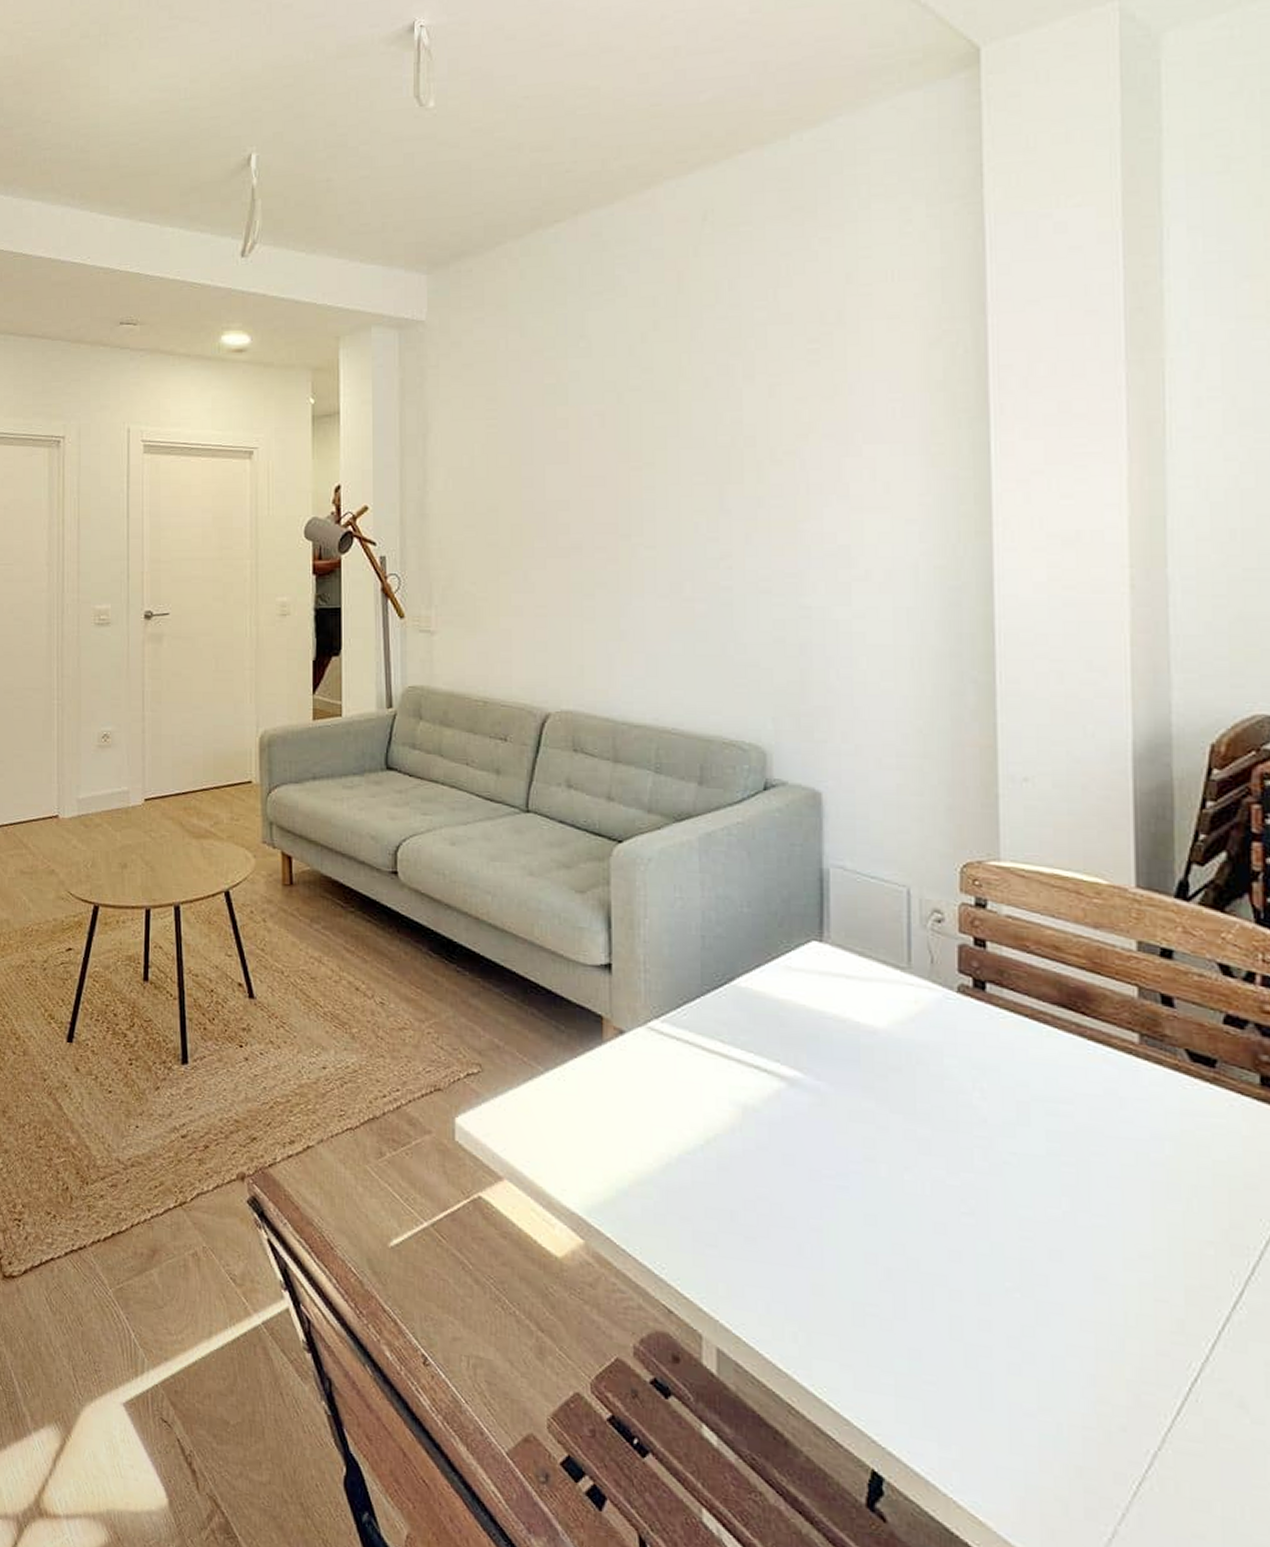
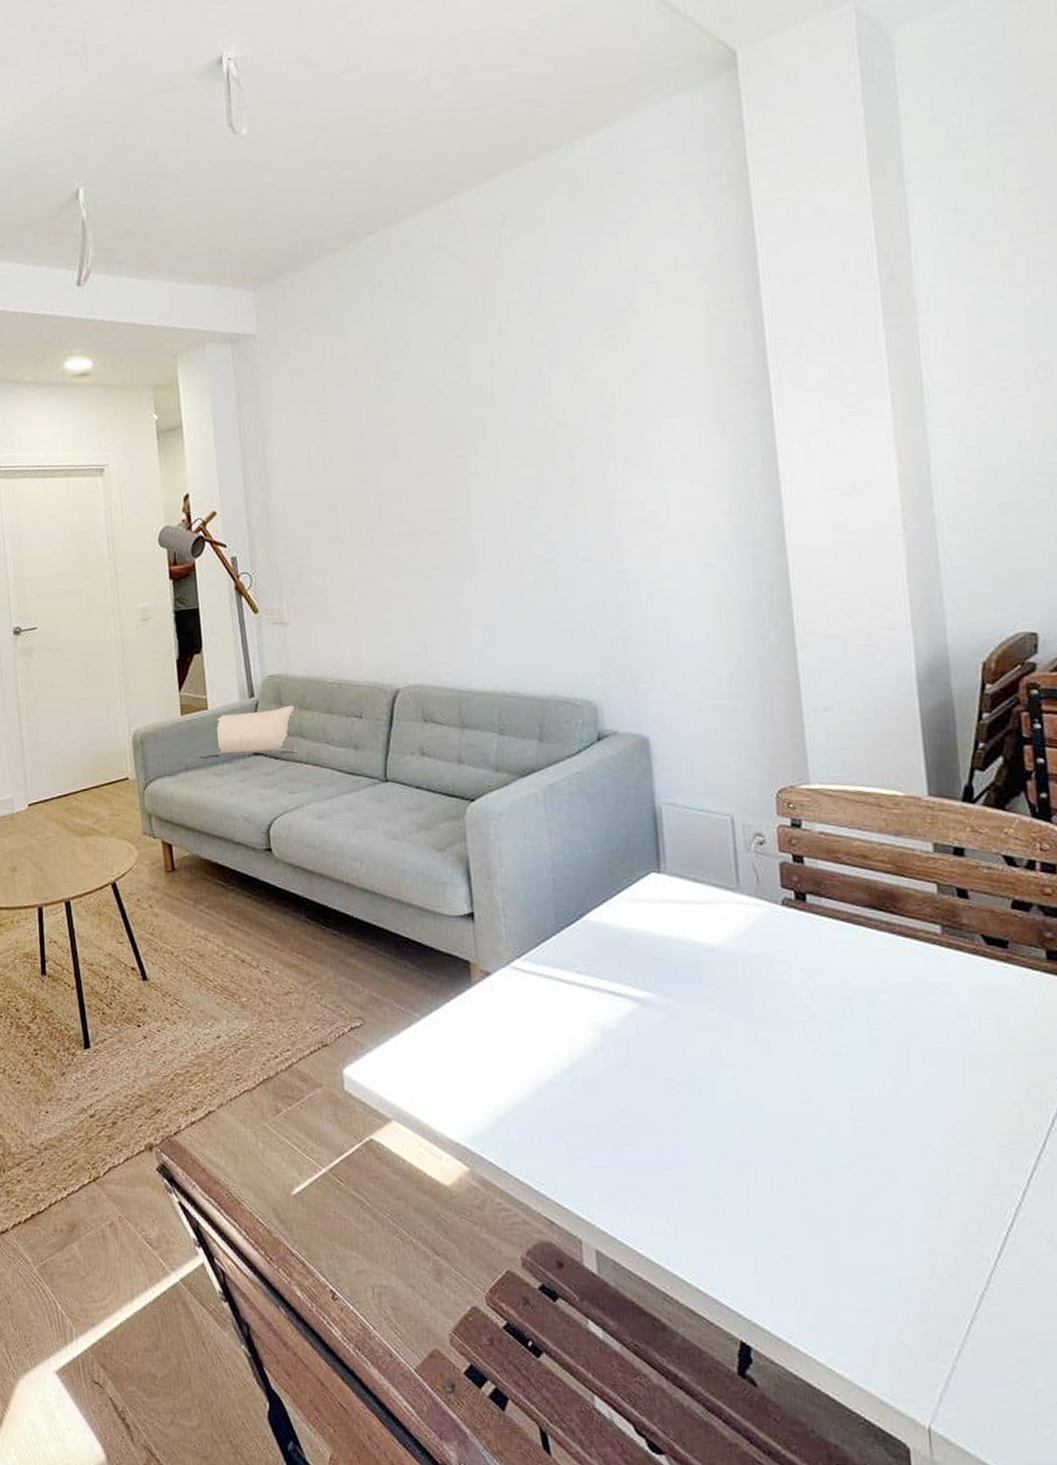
pillow: none [332,720,437,772] -> present [203,705,298,758]

